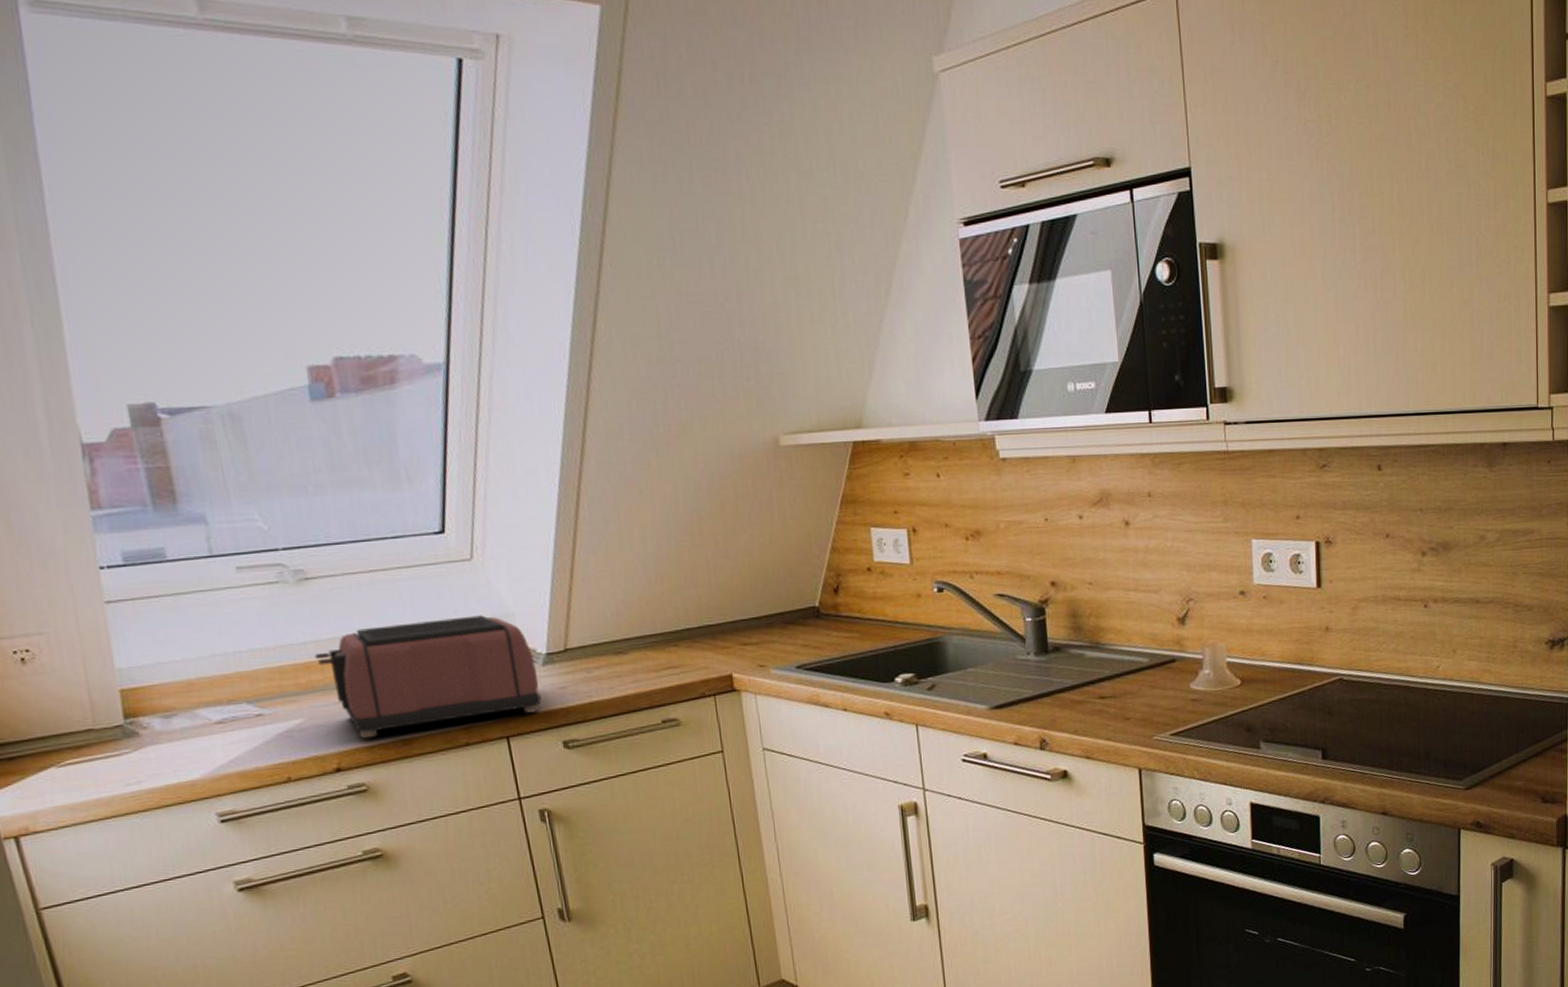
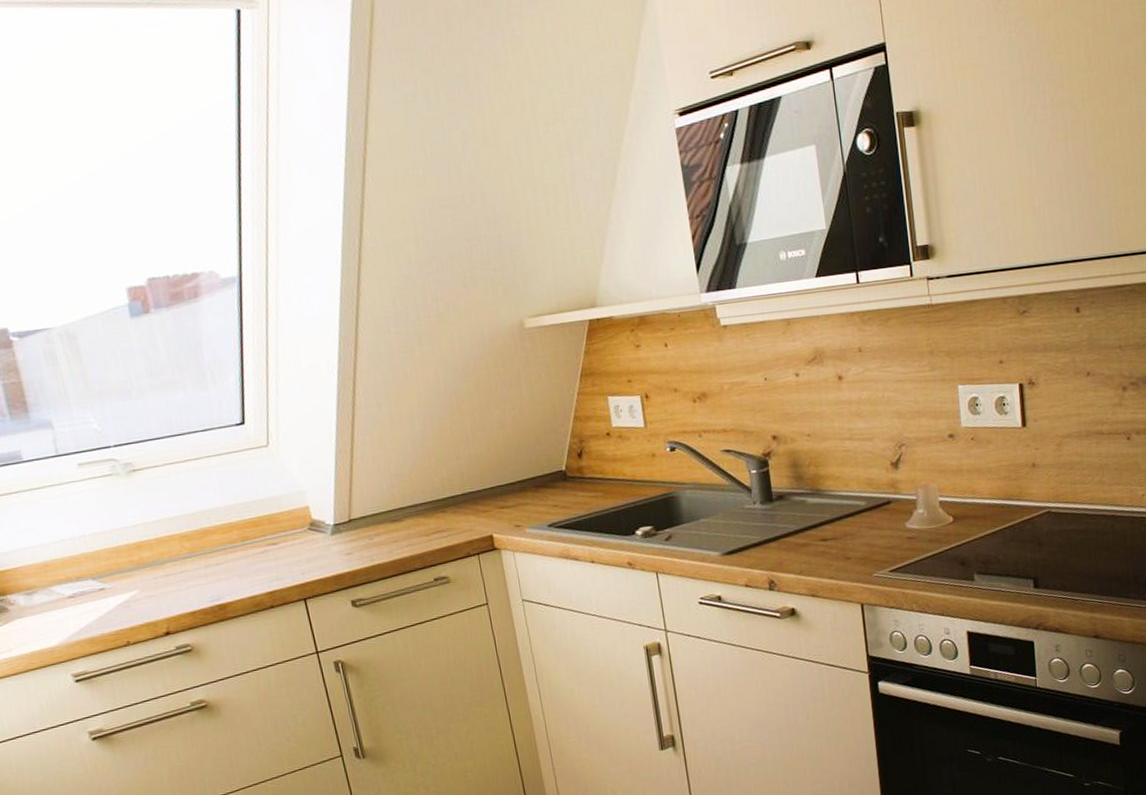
toaster: present [314,615,541,739] -> none [143,493,332,606]

